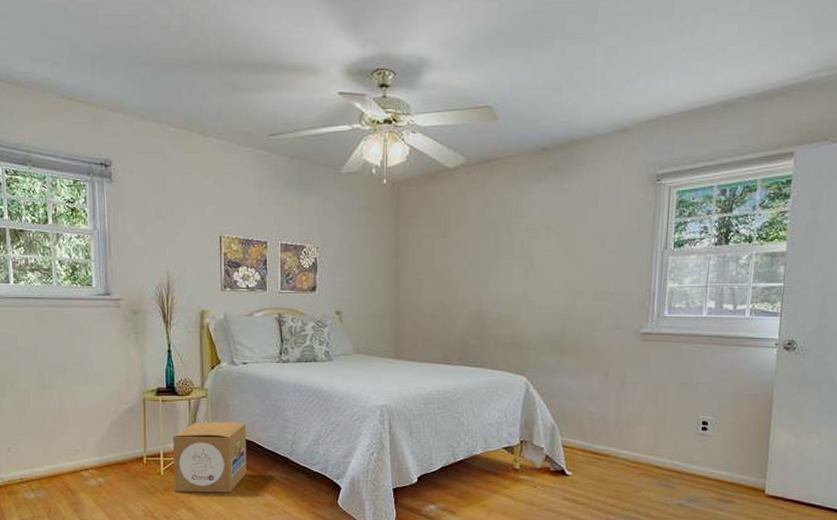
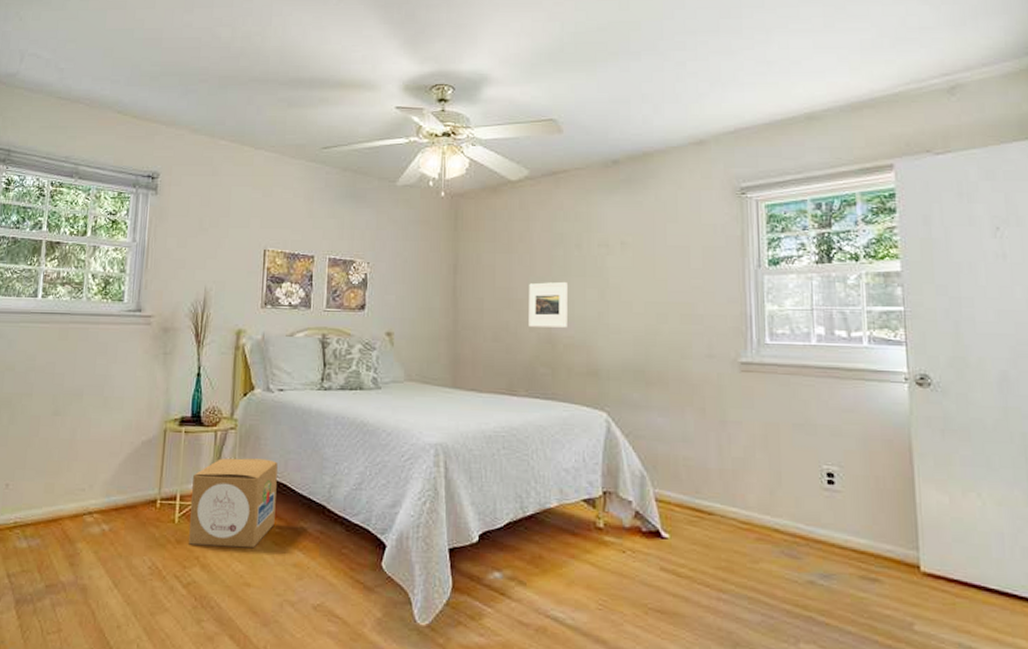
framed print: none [462,263,497,305] -> present [529,281,567,328]

